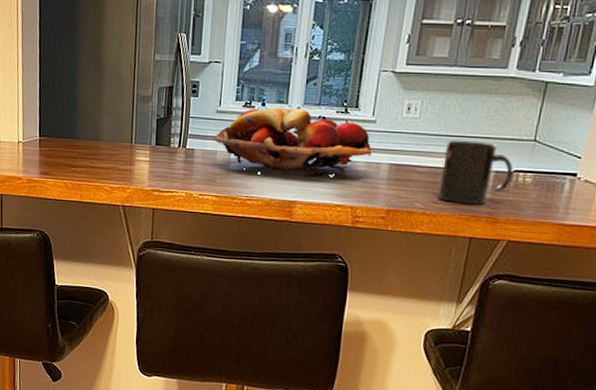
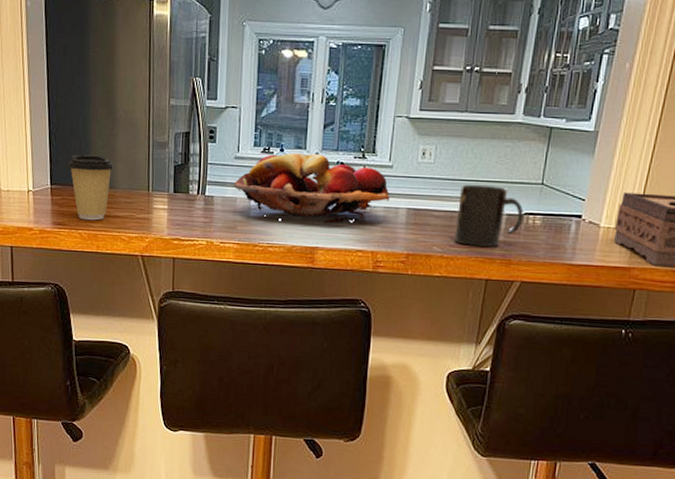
coffee cup: none [55,108,99,171] -> present [67,155,114,221]

